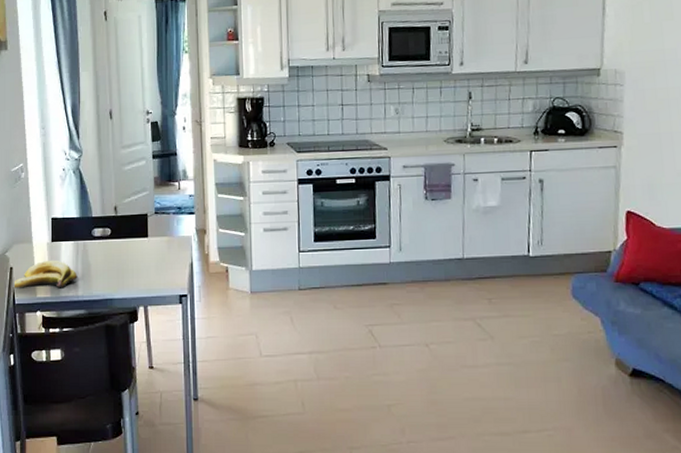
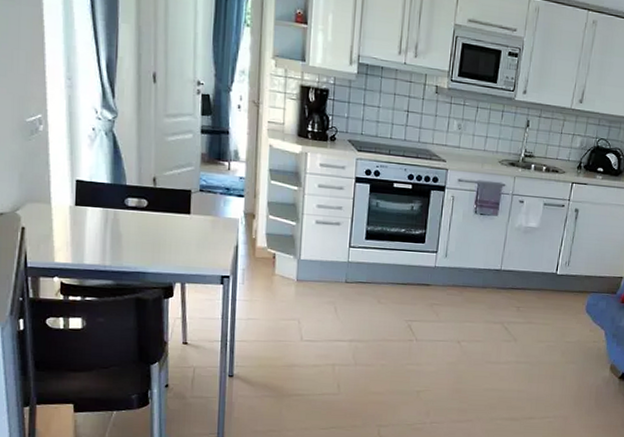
banana: present [12,259,78,289] -> none [24,224,105,256]

